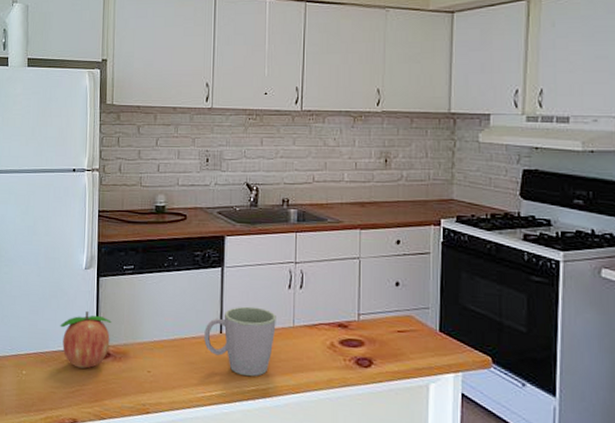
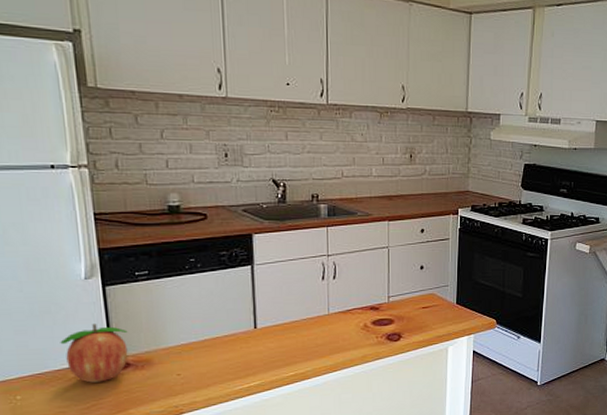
mug: present [204,306,276,377] -> none [237,300,312,365]

